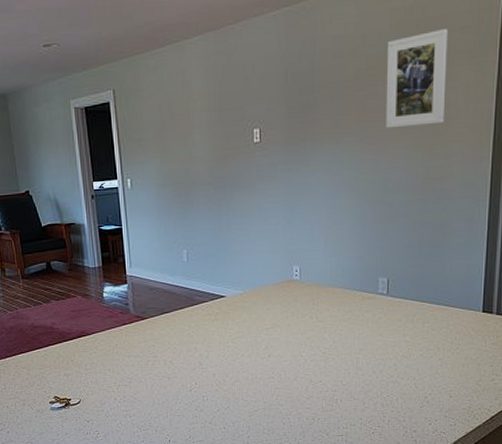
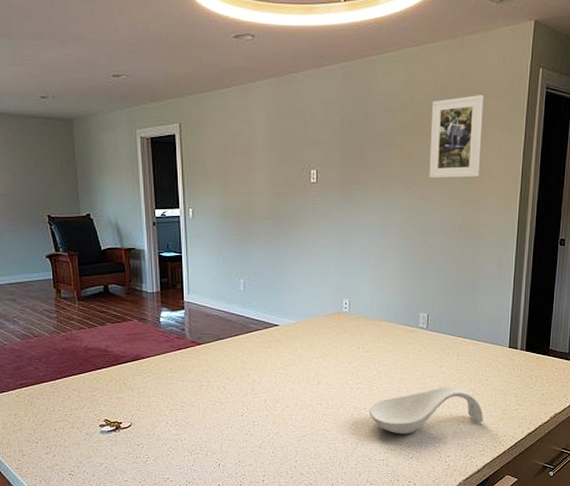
spoon rest: none [325,357,454,408] -> present [368,387,484,434]

